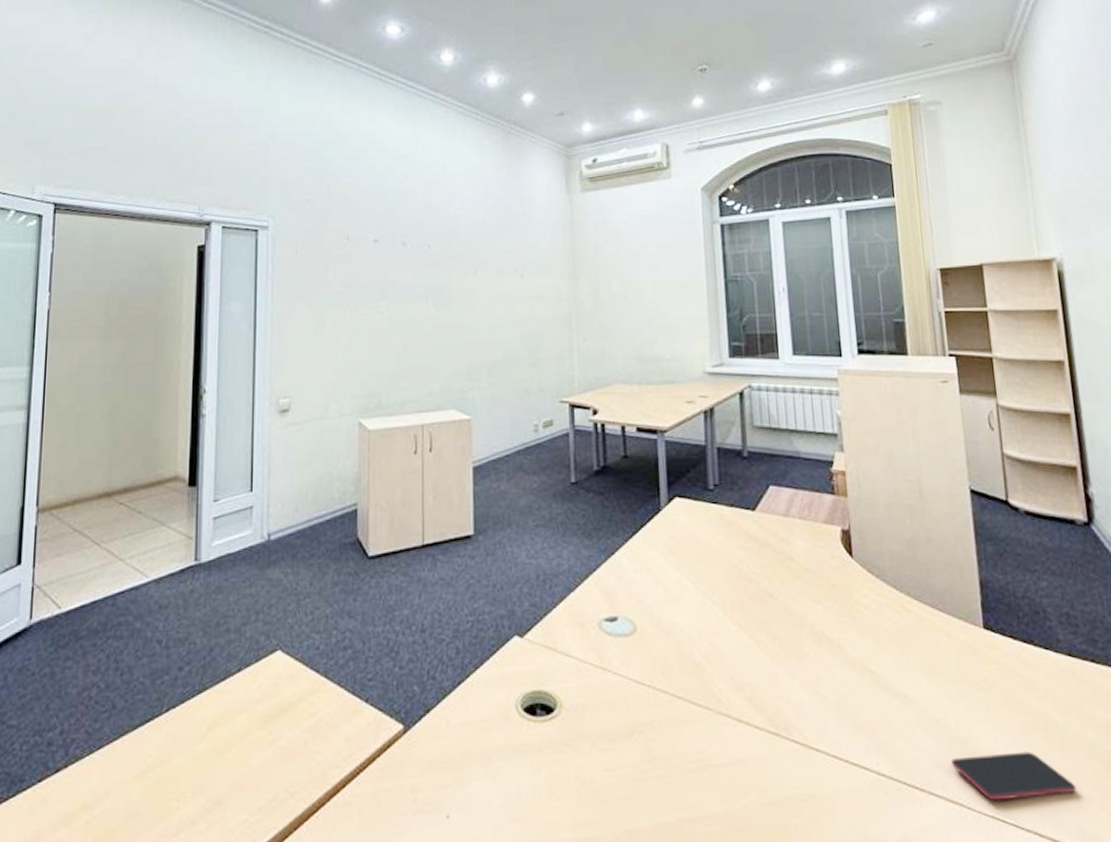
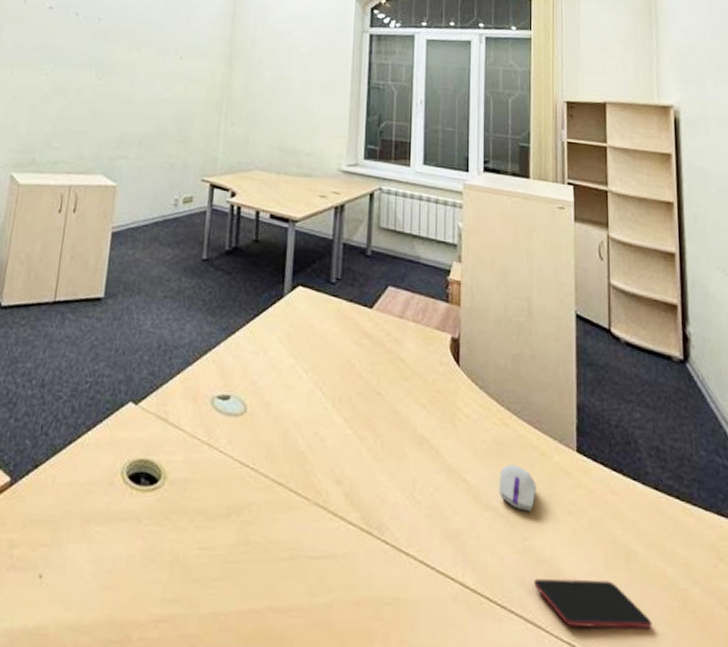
computer mouse: none [905,649,946,694] -> present [499,464,536,512]

